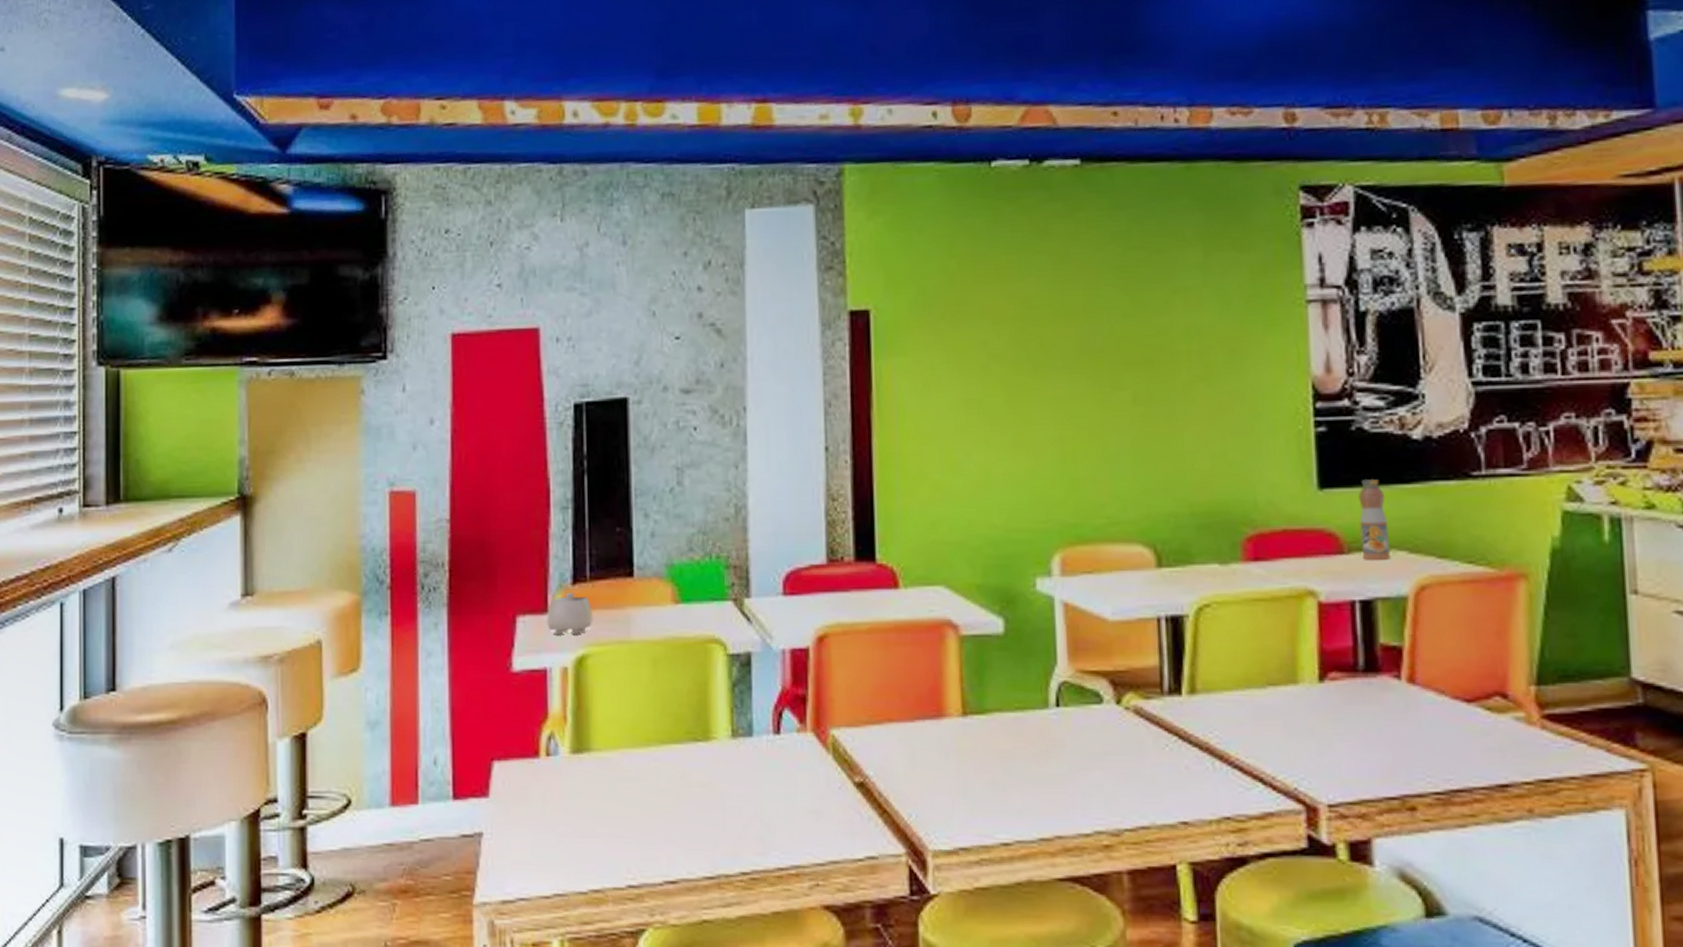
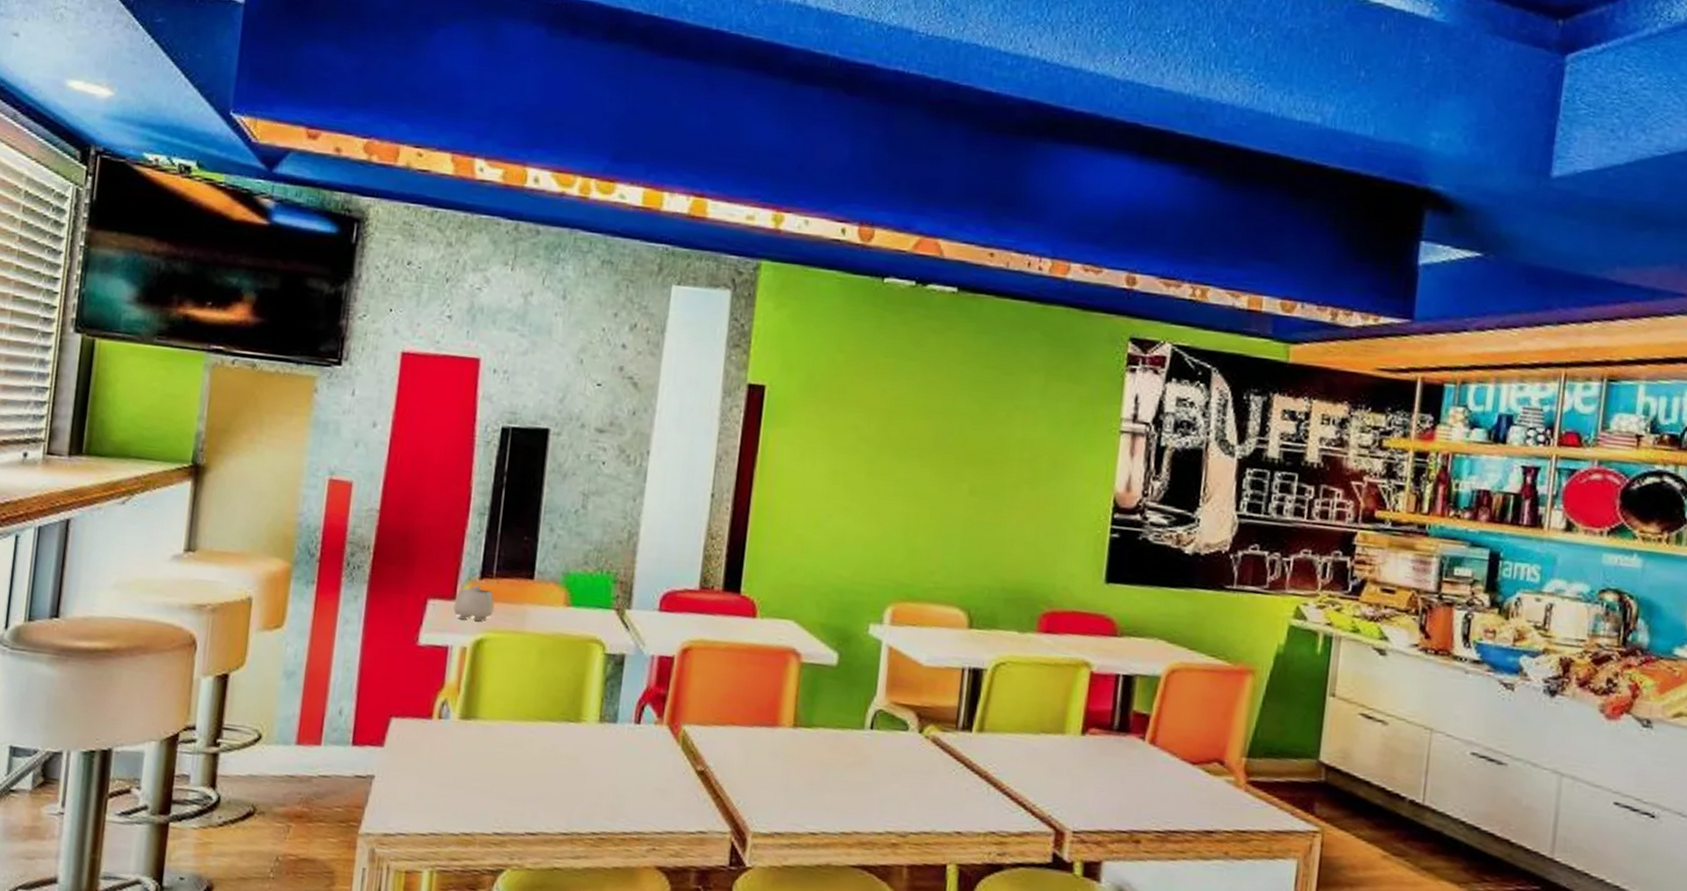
orange juice: present [1358,479,1390,561] -> none [1131,580,1156,646]

